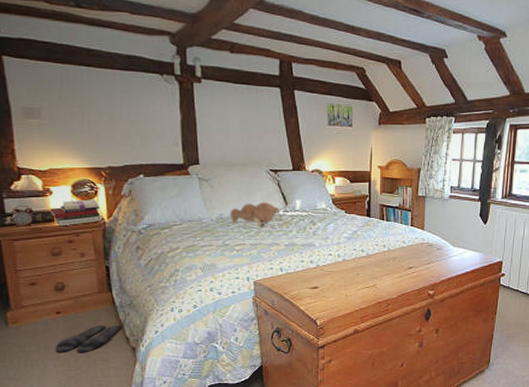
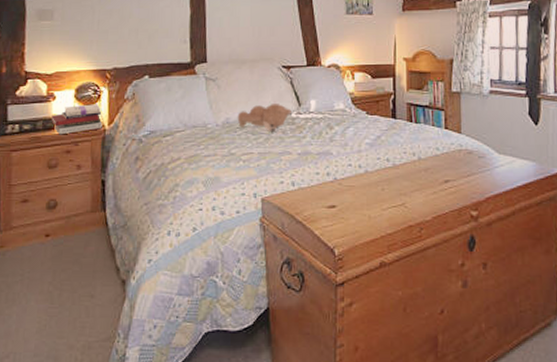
alarm clock: present [11,206,34,227] -> none [12,112,35,137]
slippers: present [55,324,122,353] -> none [40,250,112,286]

